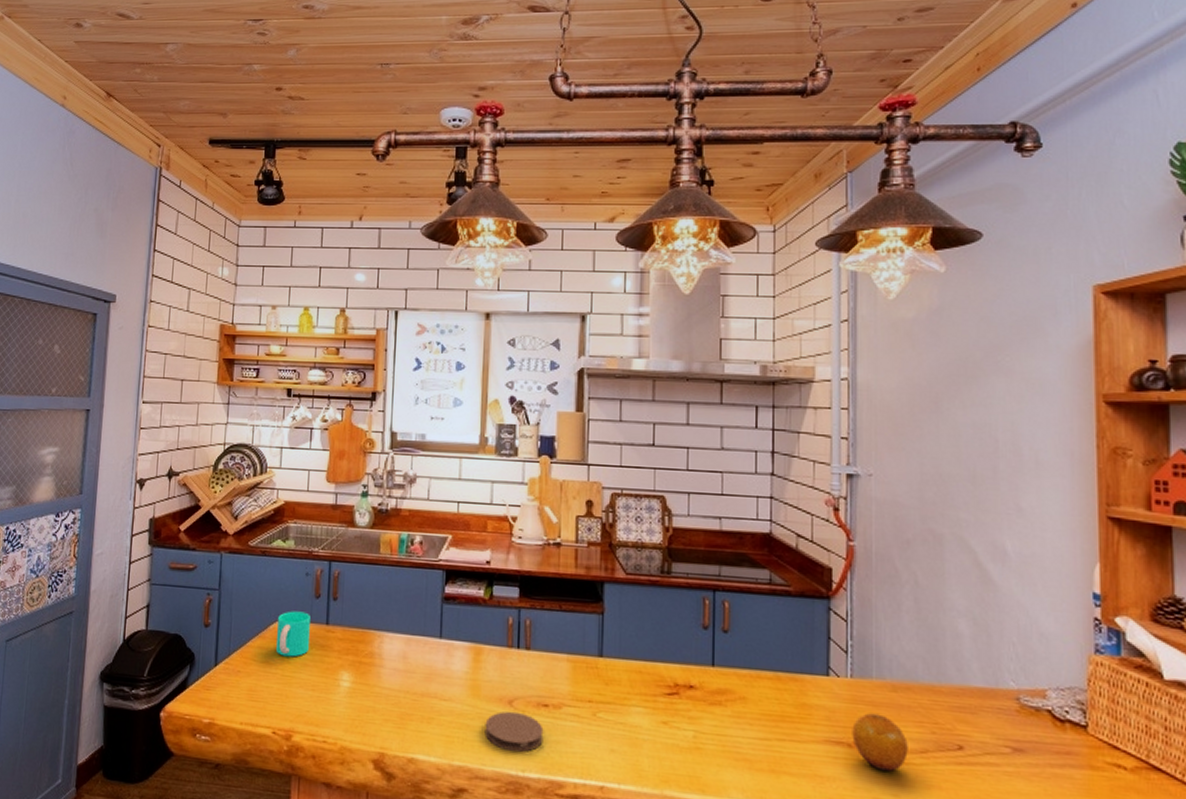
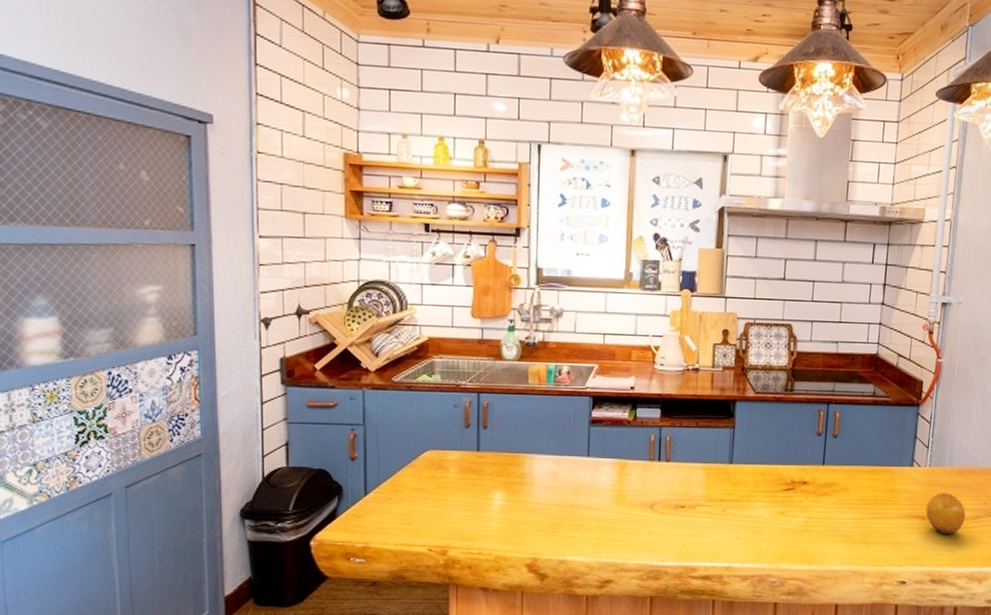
cup: present [276,611,310,657] -> none [428,440,461,483]
coaster: present [484,711,544,752] -> none [628,514,681,546]

